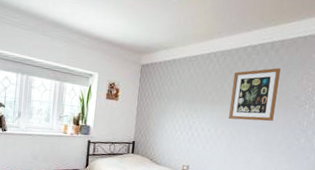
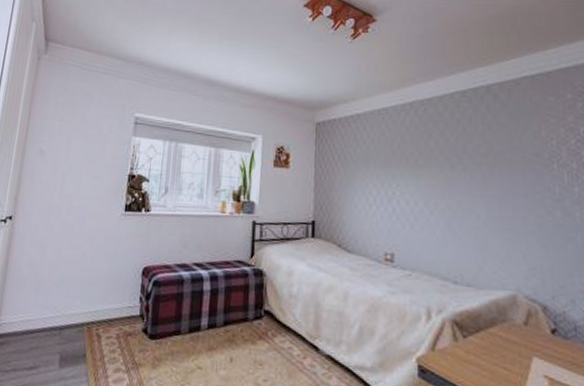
wall art: present [228,68,281,122] -> none [440,117,508,189]

